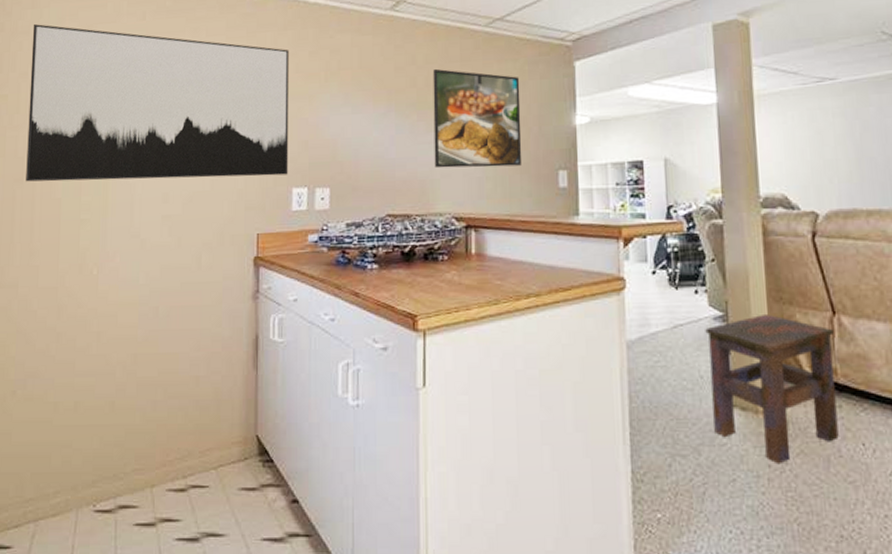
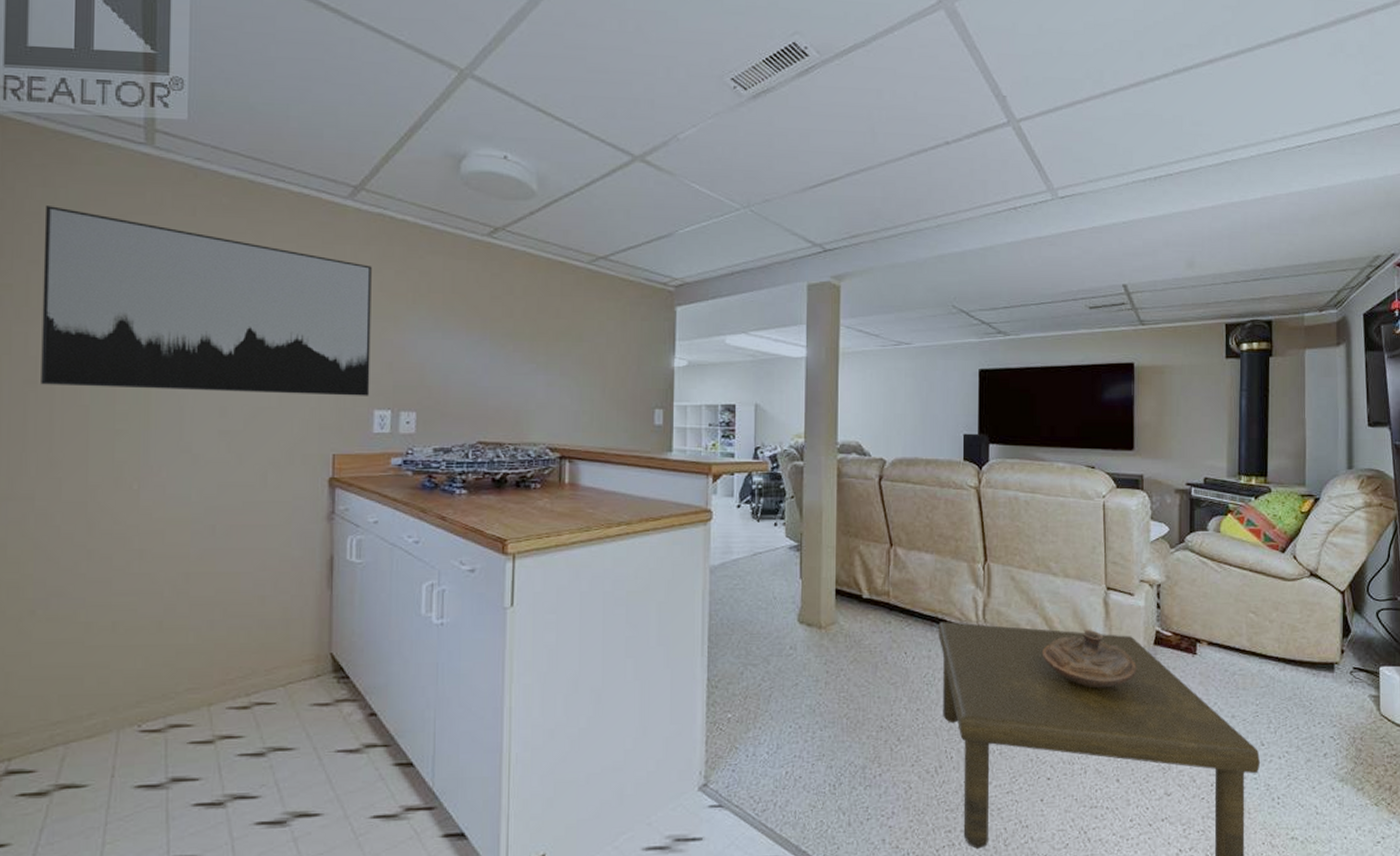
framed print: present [432,68,522,169] -> none [530,300,621,402]
side table: present [705,313,839,465] -> none [781,544,890,671]

